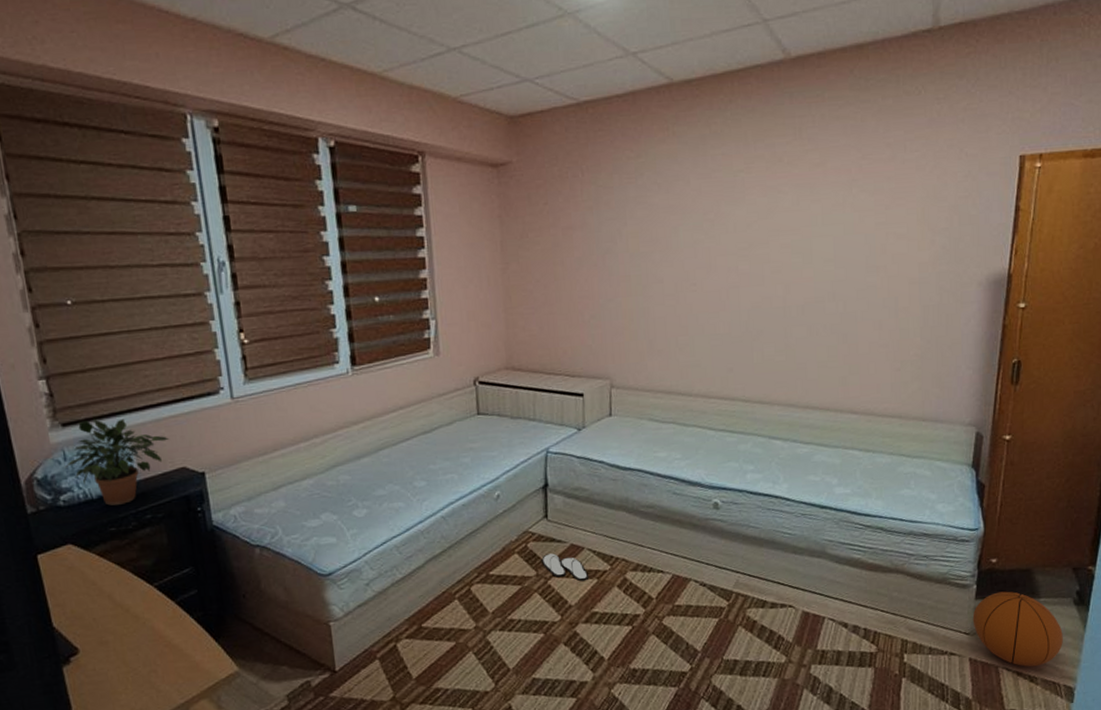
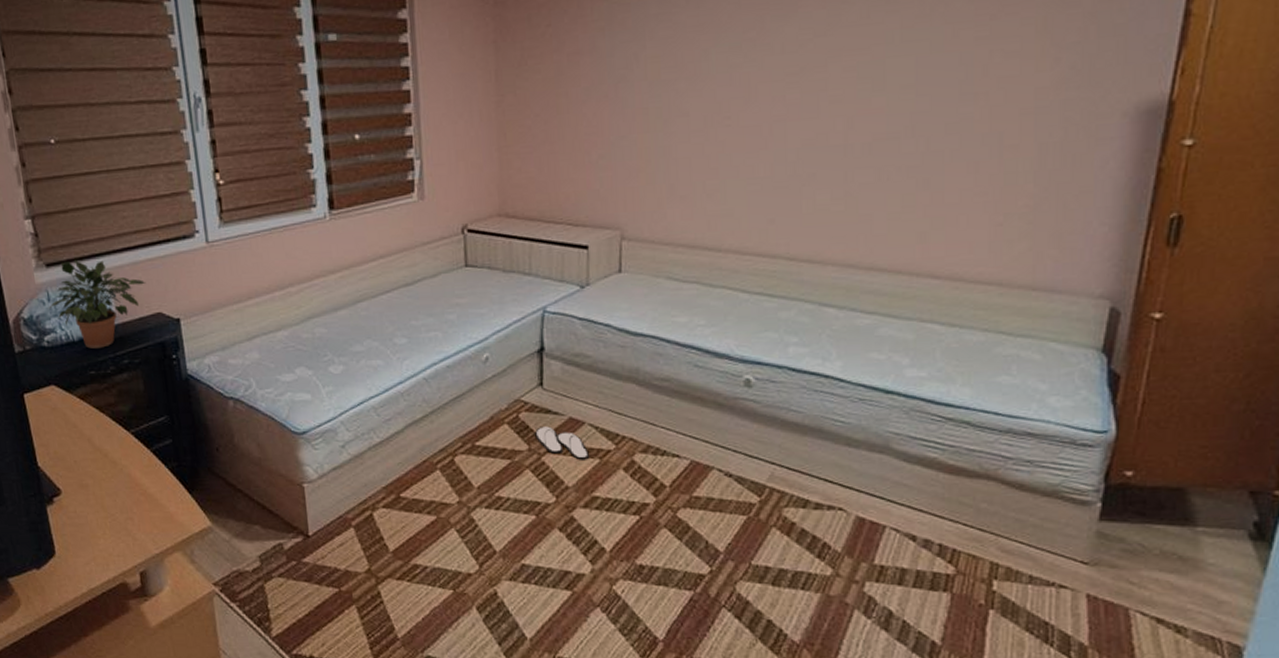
basketball: present [972,591,1063,667] -> none [1094,514,1230,614]

